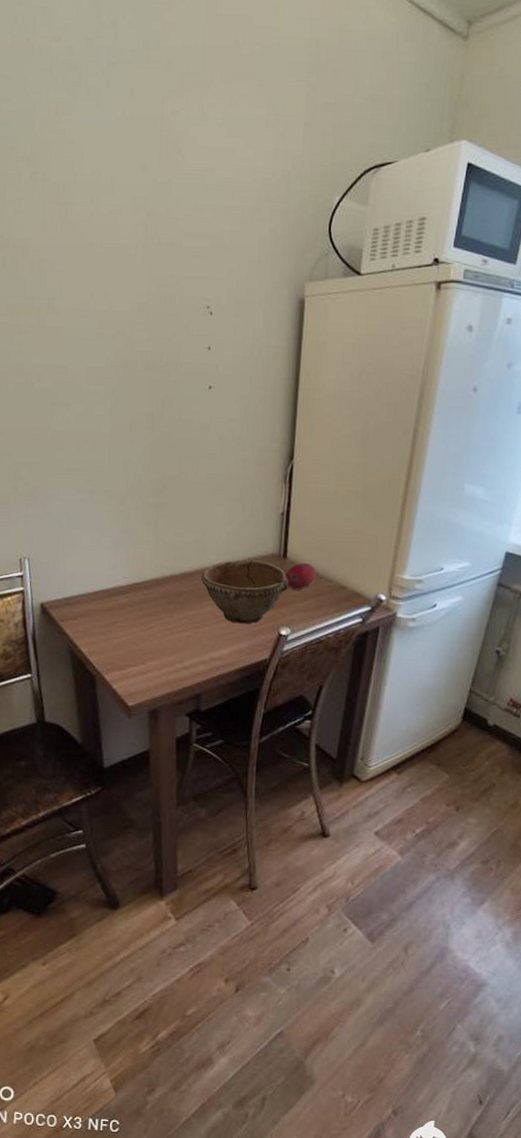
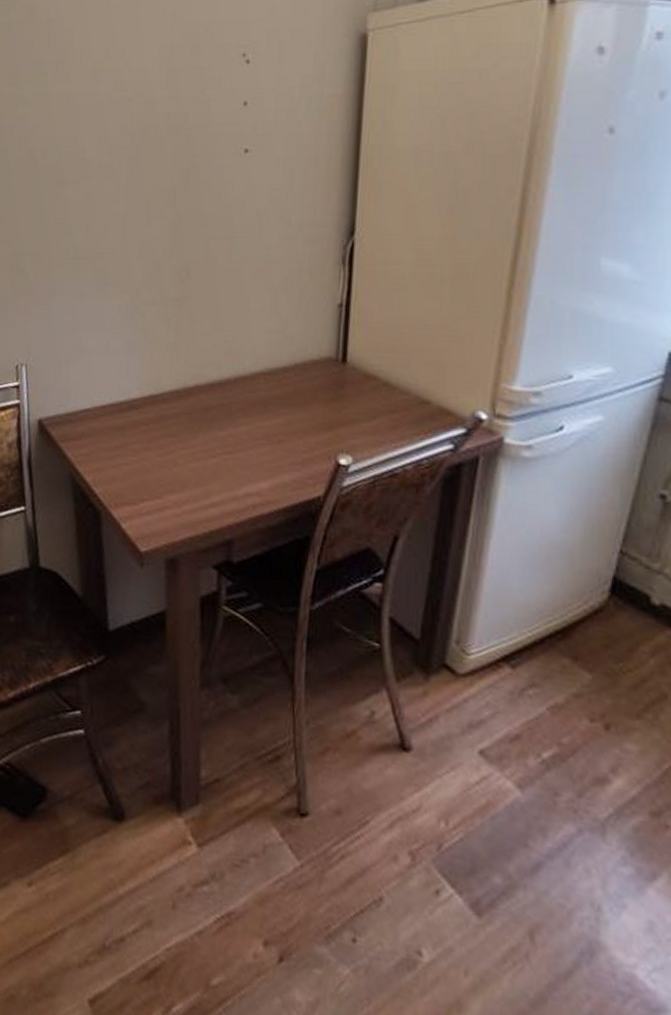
bowl: present [200,560,289,624] -> none [233,365,350,450]
fruit: present [285,562,317,590] -> none [344,368,388,405]

